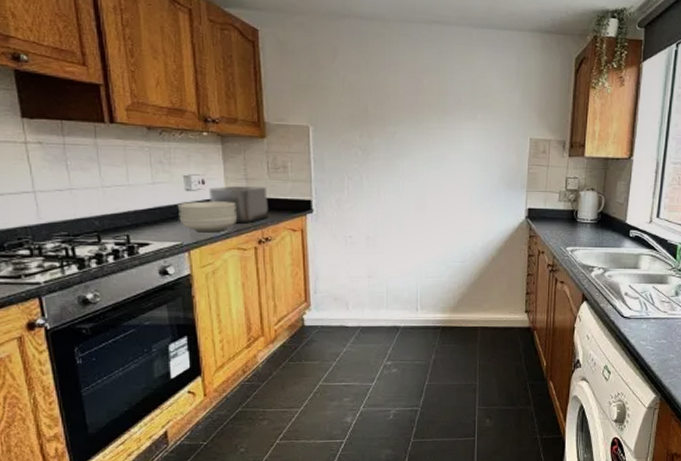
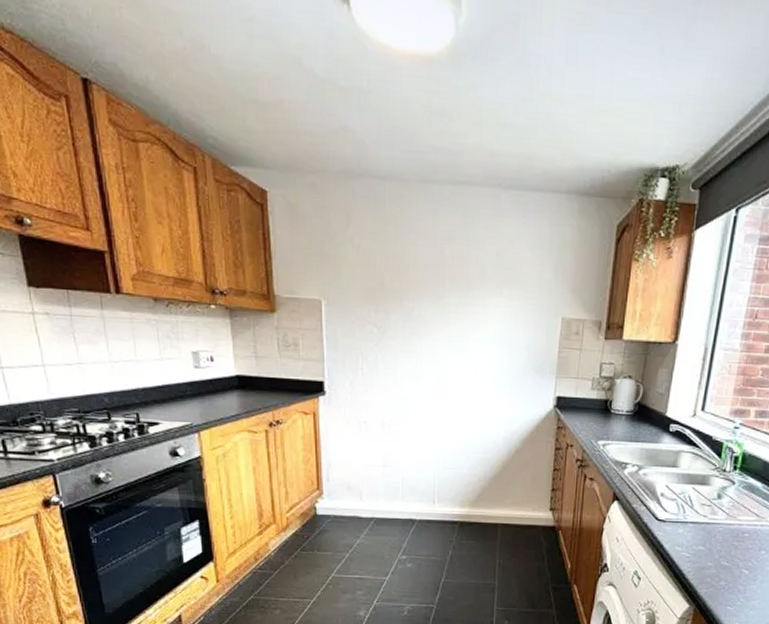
bowl: present [177,201,238,233] -> none [186,379,248,414]
toaster: present [209,185,268,224] -> none [218,363,279,405]

